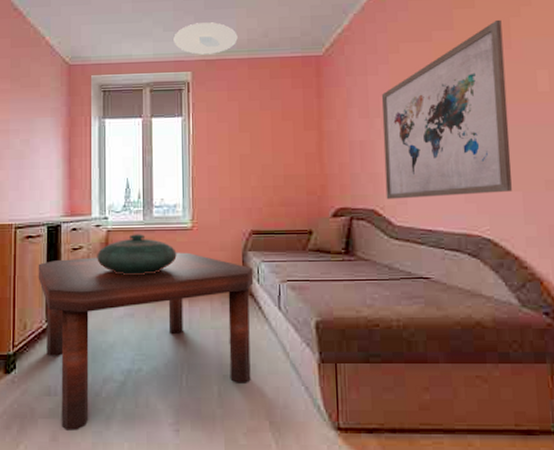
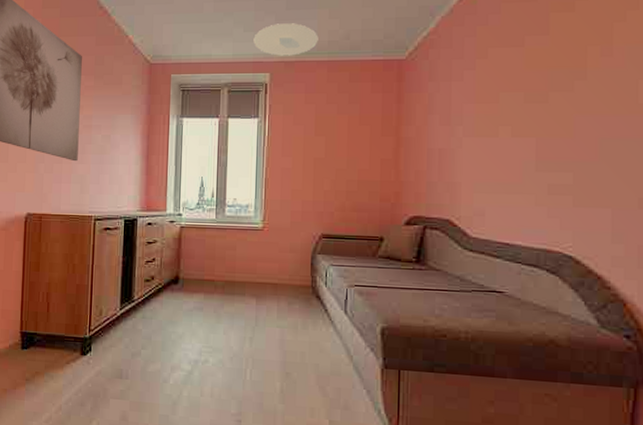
coffee table: present [38,252,254,431] -> none [114,251,322,413]
decorative bowl: present [97,234,177,275] -> none [170,231,247,271]
wall art: present [381,19,512,200] -> none [463,24,604,211]

